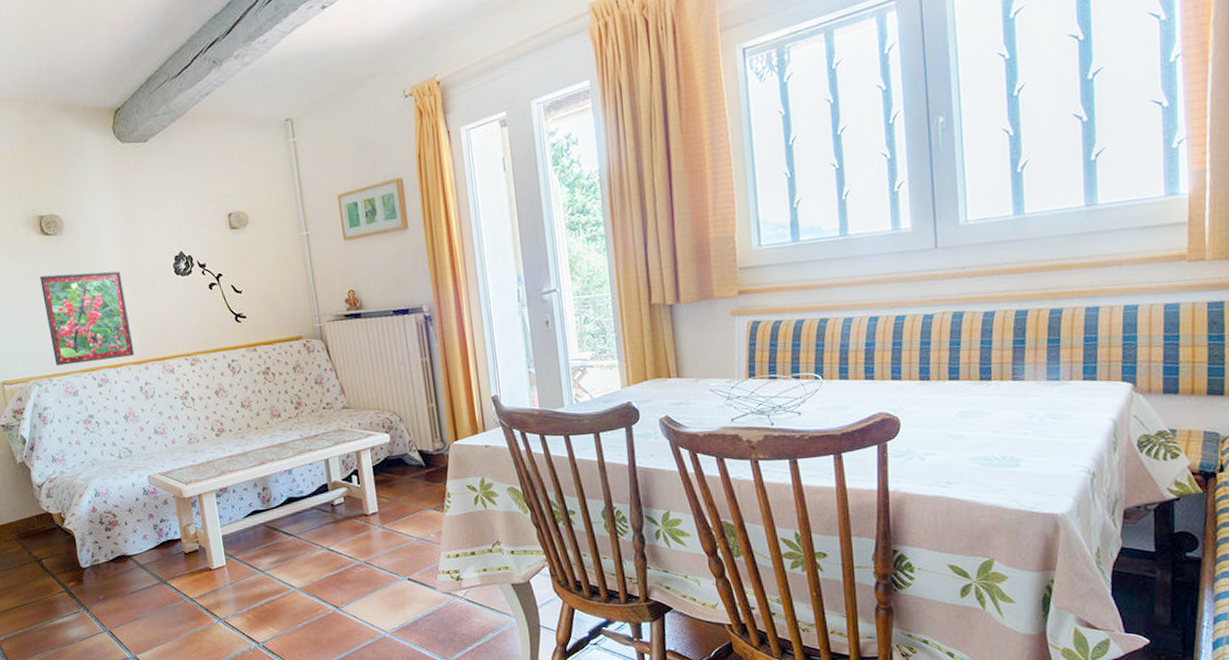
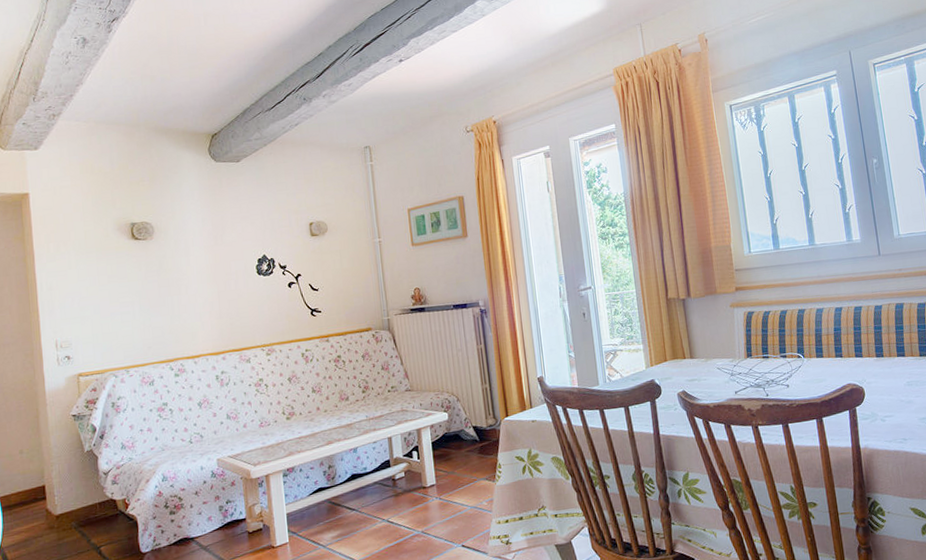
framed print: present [39,271,135,366] -> none [126,271,213,358]

